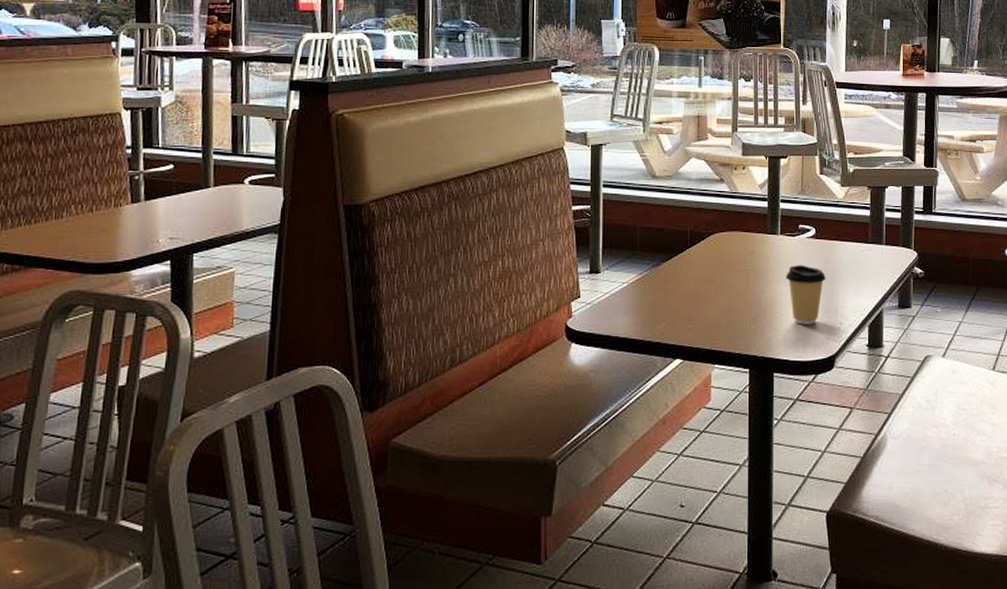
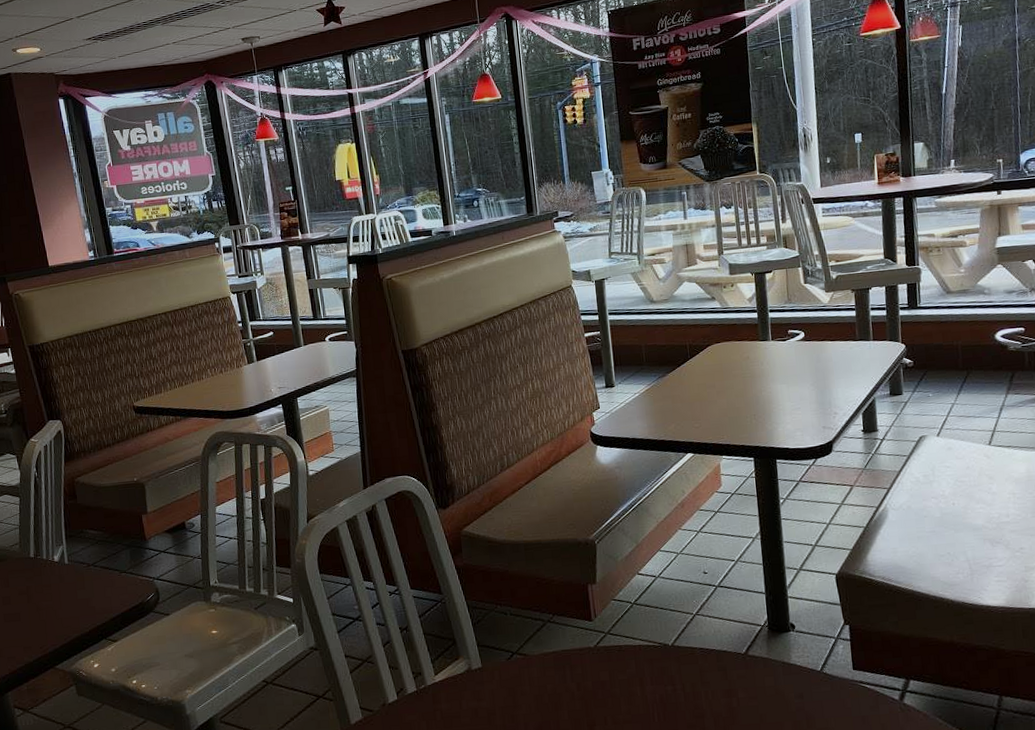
coffee cup: present [786,265,826,325] -> none [780,365,818,417]

